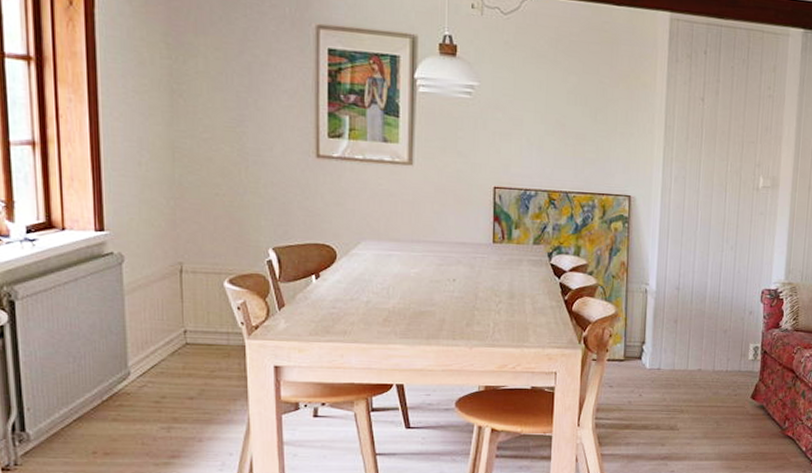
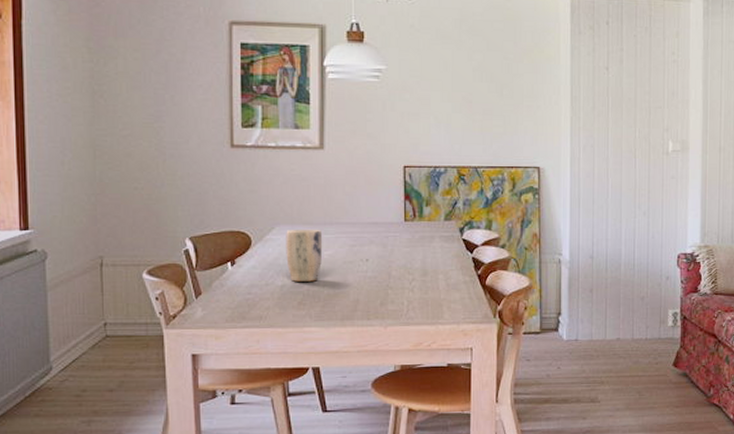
plant pot: none [372,245,410,299] -> present [286,229,323,282]

